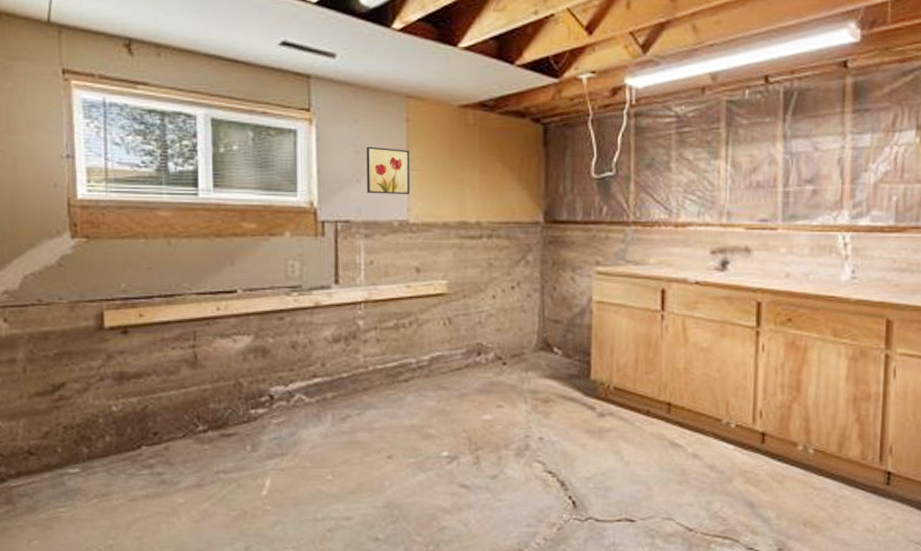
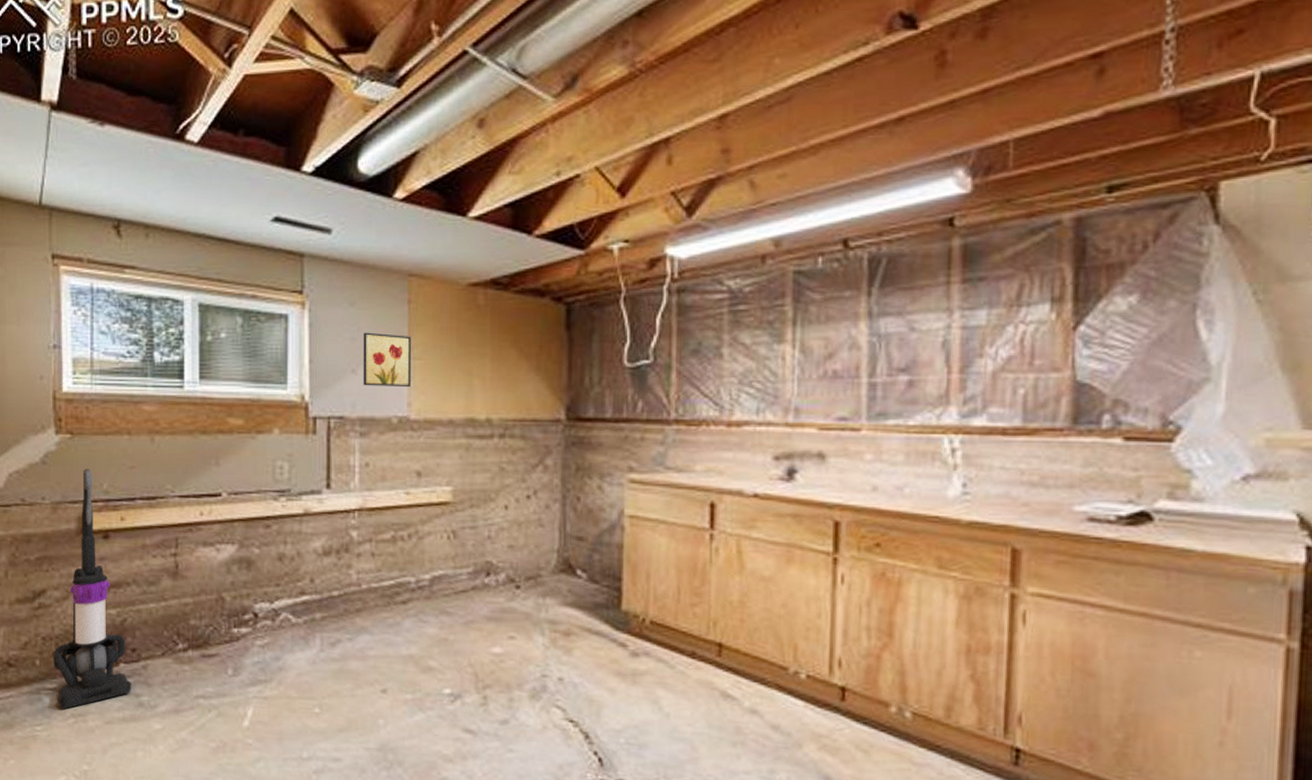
vacuum cleaner: none [75,270,154,491] -> present [53,469,132,709]

